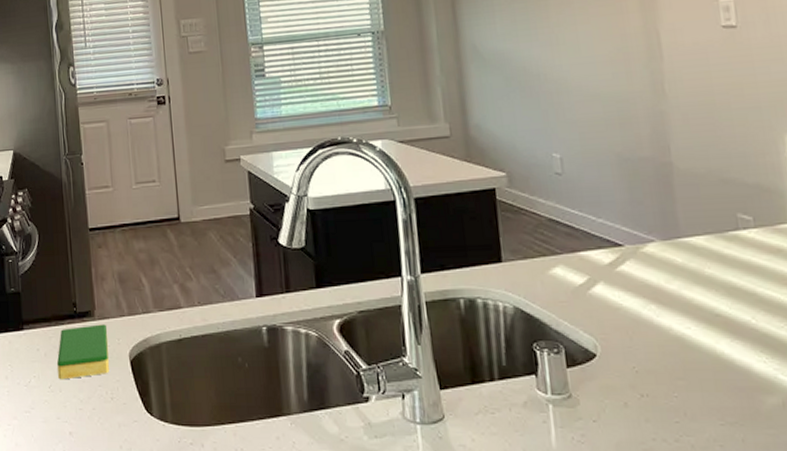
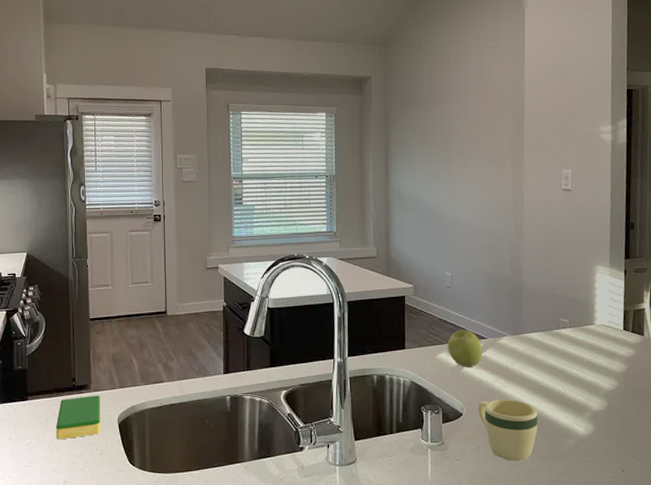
apple: none [563,234,620,288] -> present [447,330,483,367]
mug: none [619,333,718,425] -> present [478,398,538,461]

